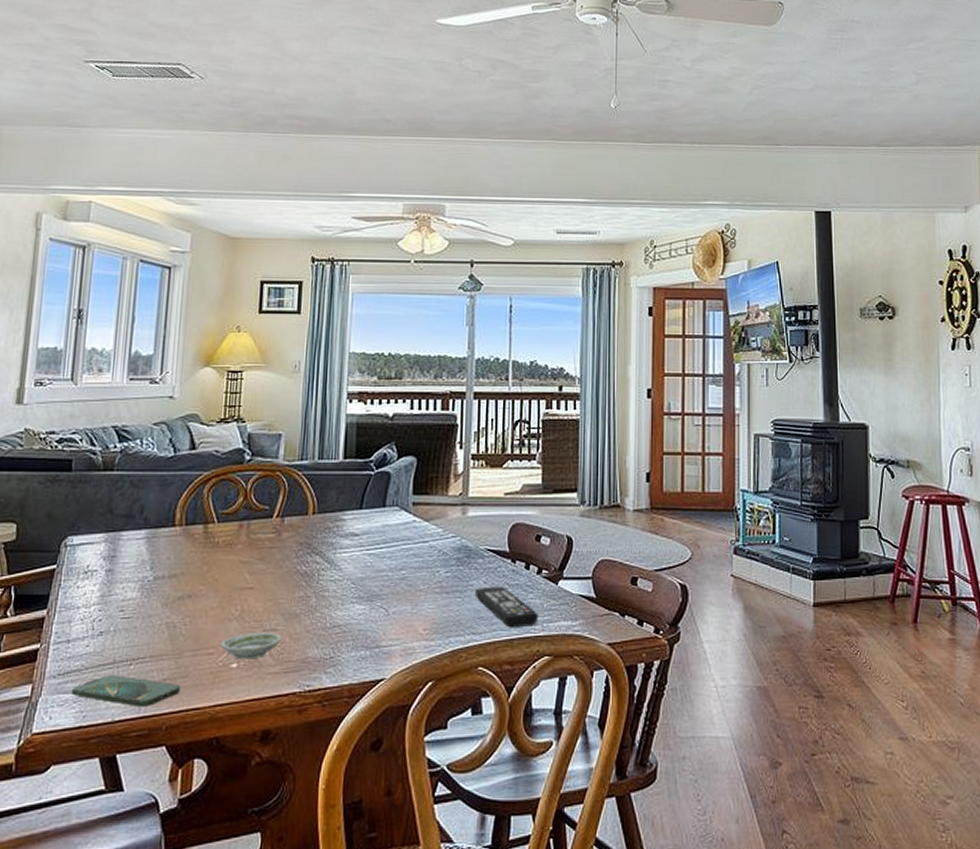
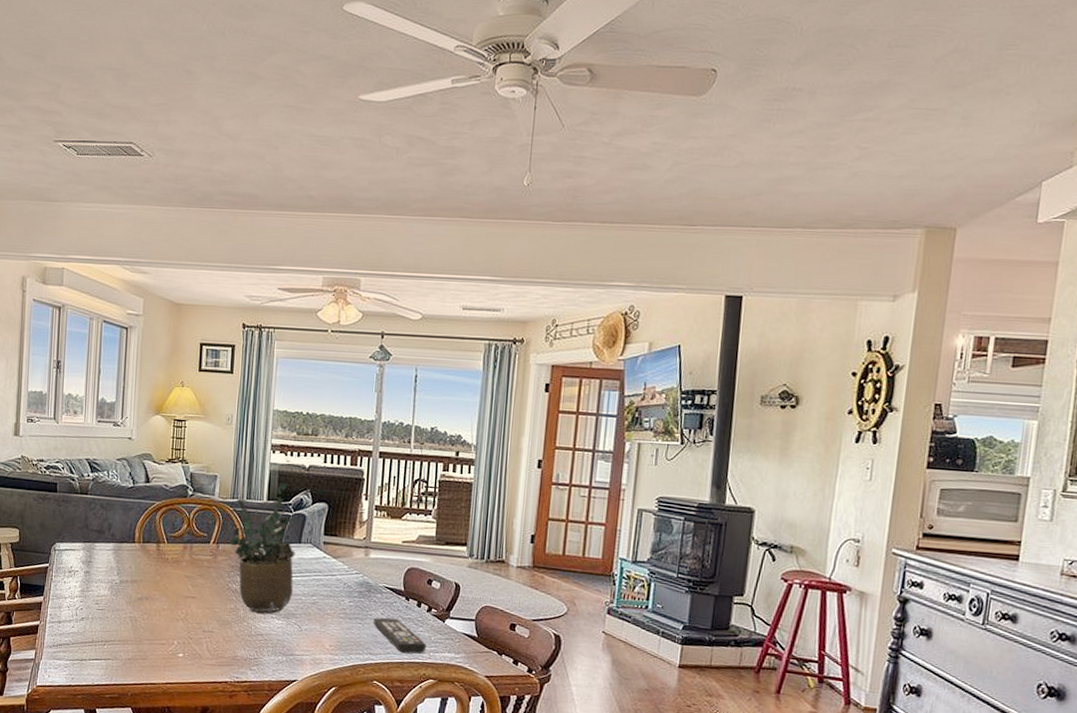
smartphone: present [71,675,181,706] -> none [63,650,141,677]
saucer: present [220,632,282,660] -> none [170,631,217,652]
potted plant: none [297,437,379,599] -> present [230,483,295,614]

